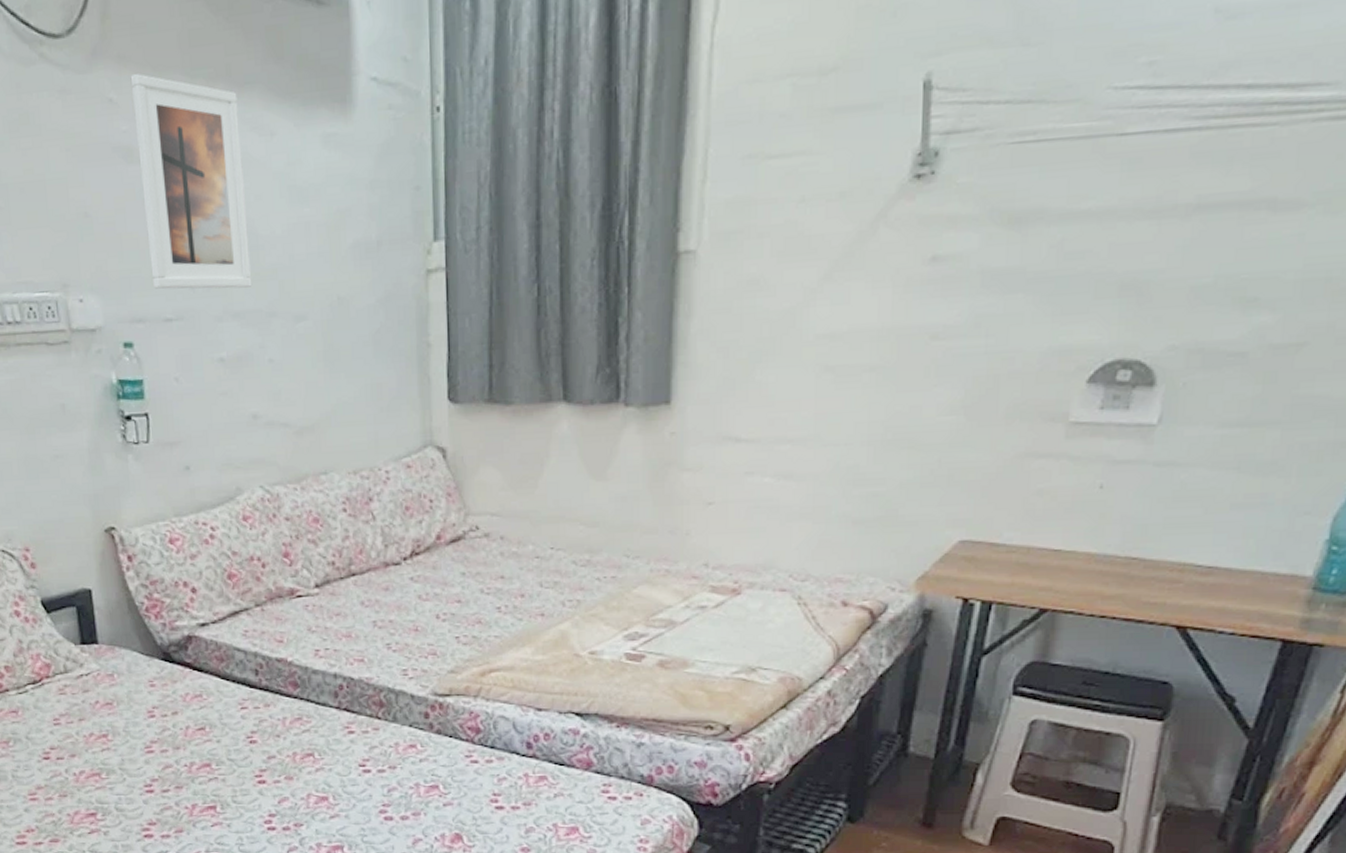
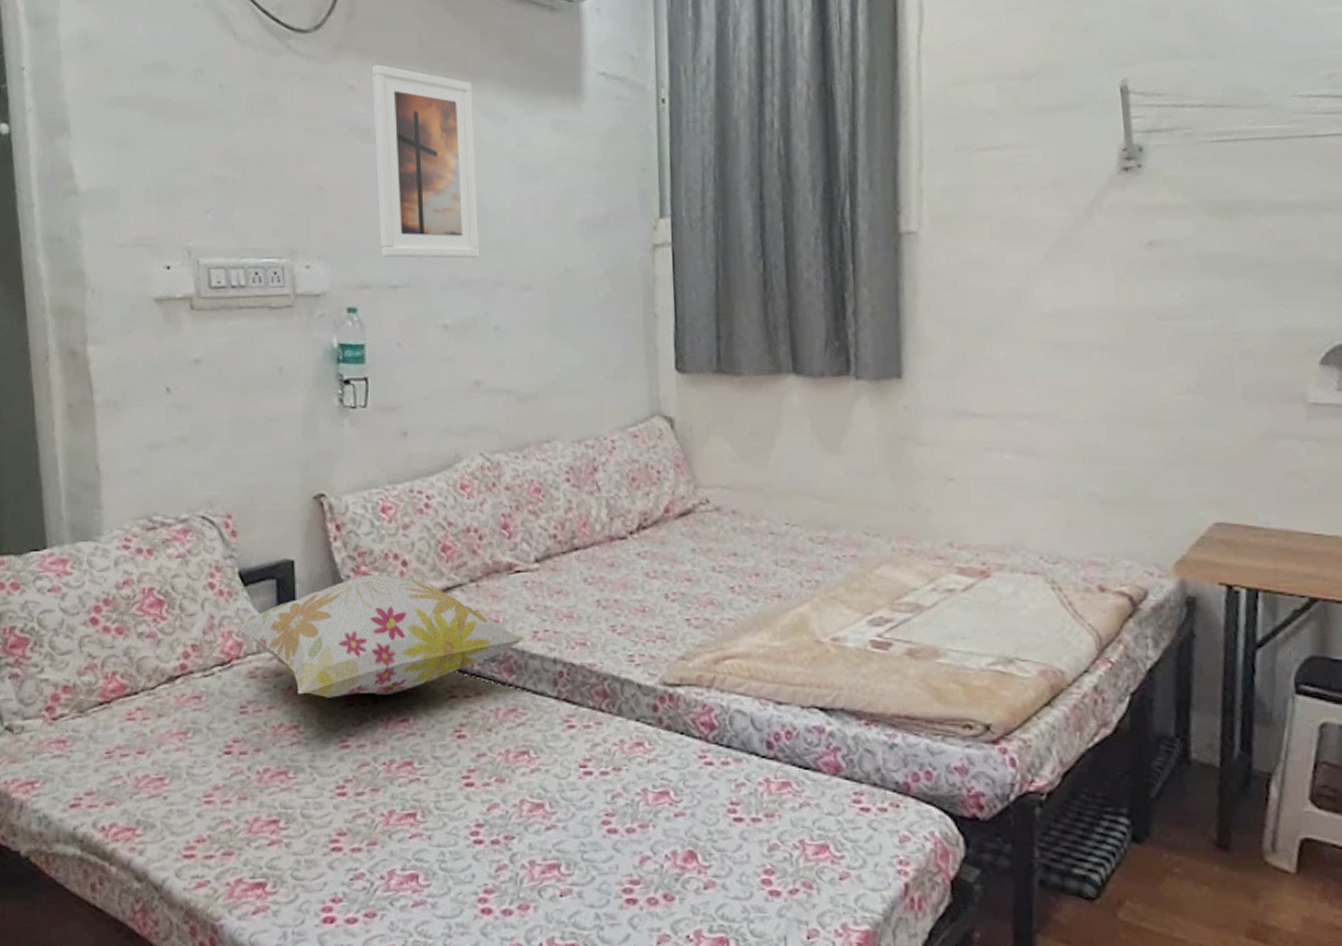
decorative pillow: none [42,600,308,711] -> present [235,574,525,698]

